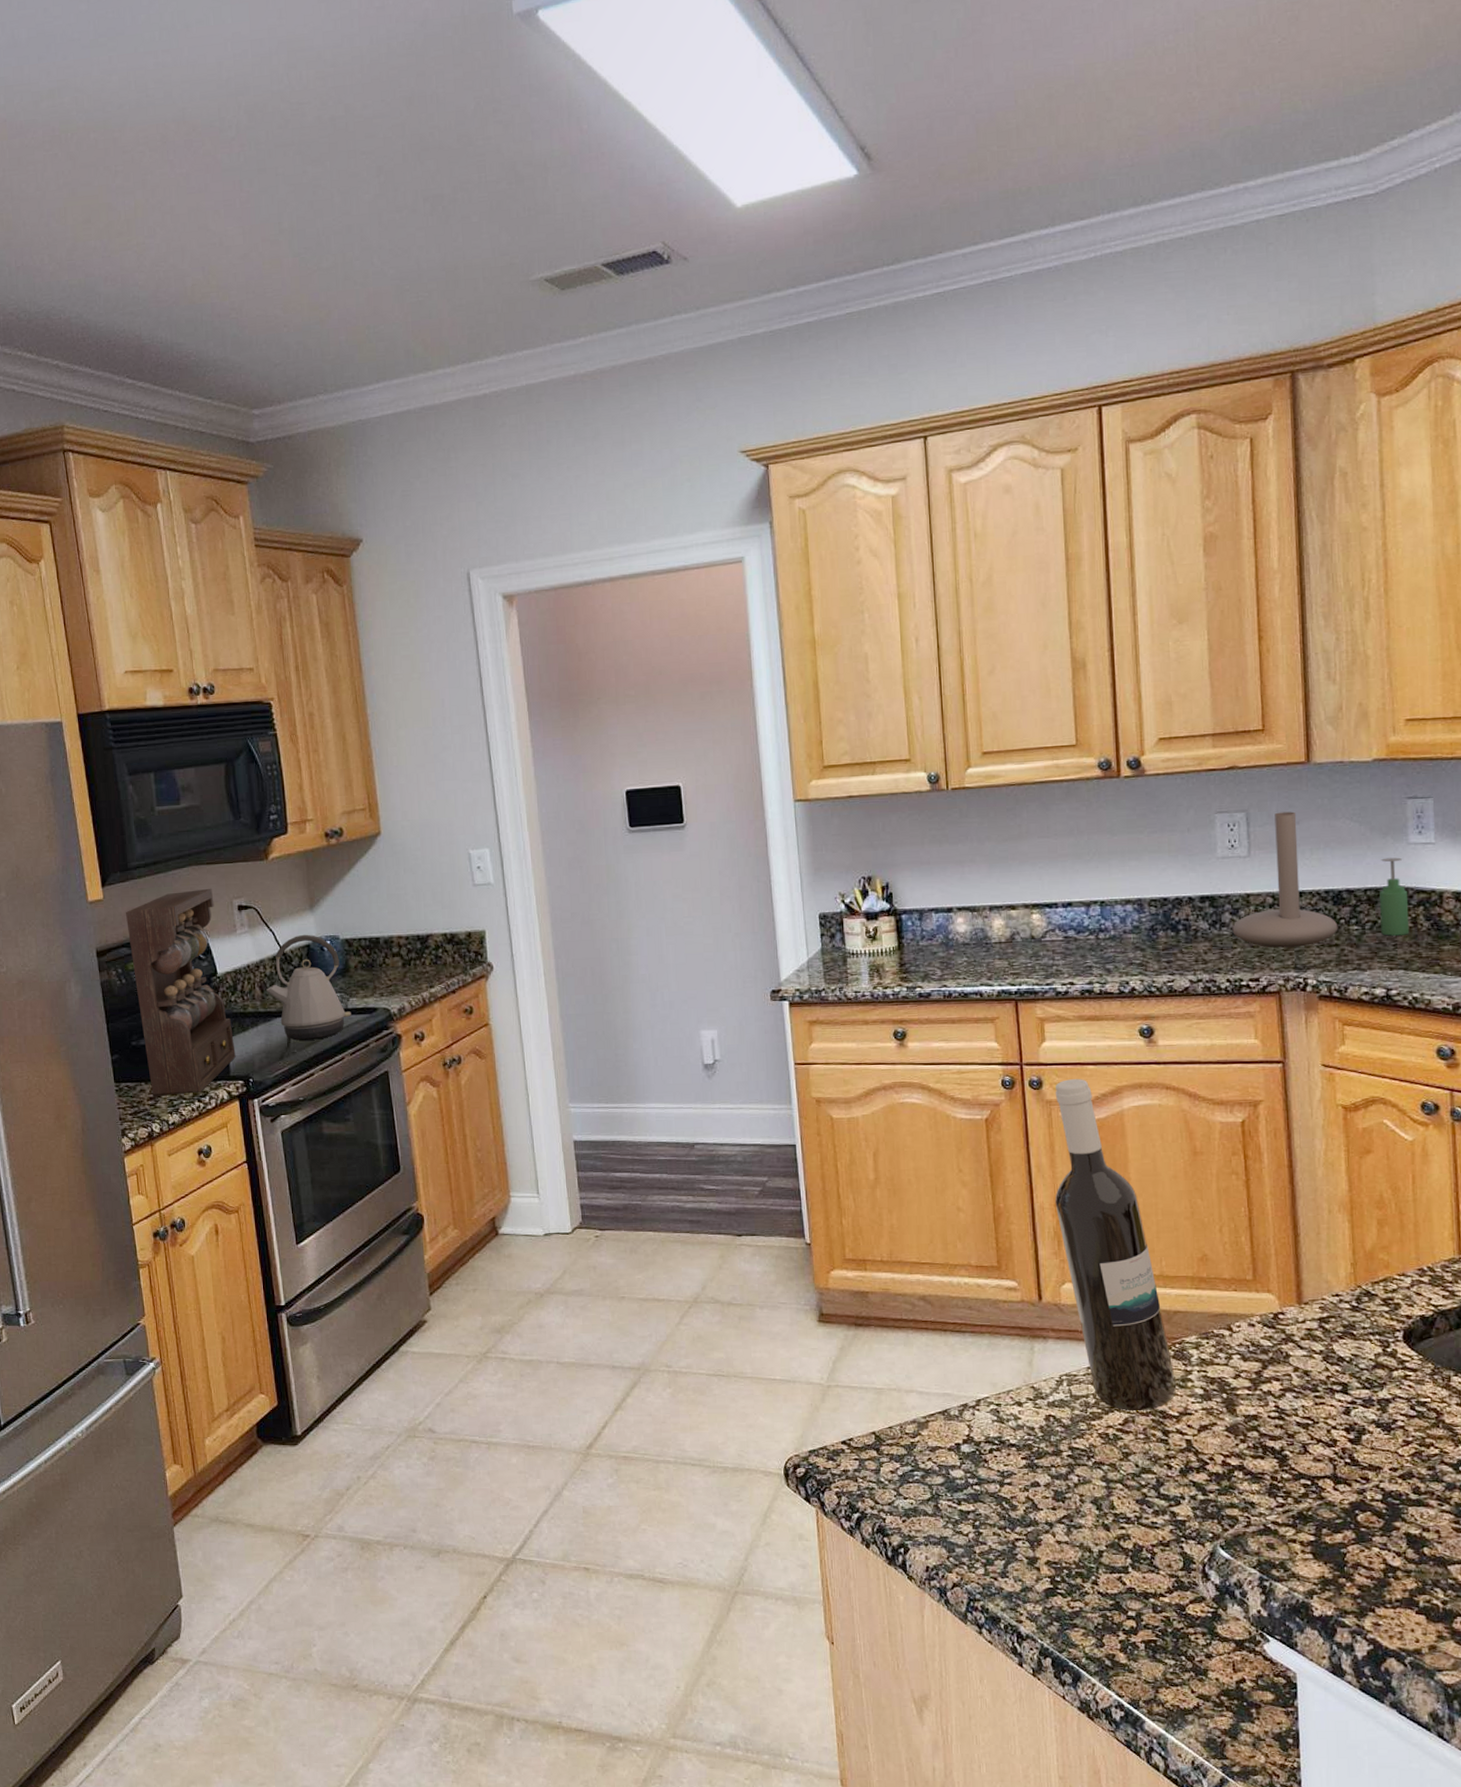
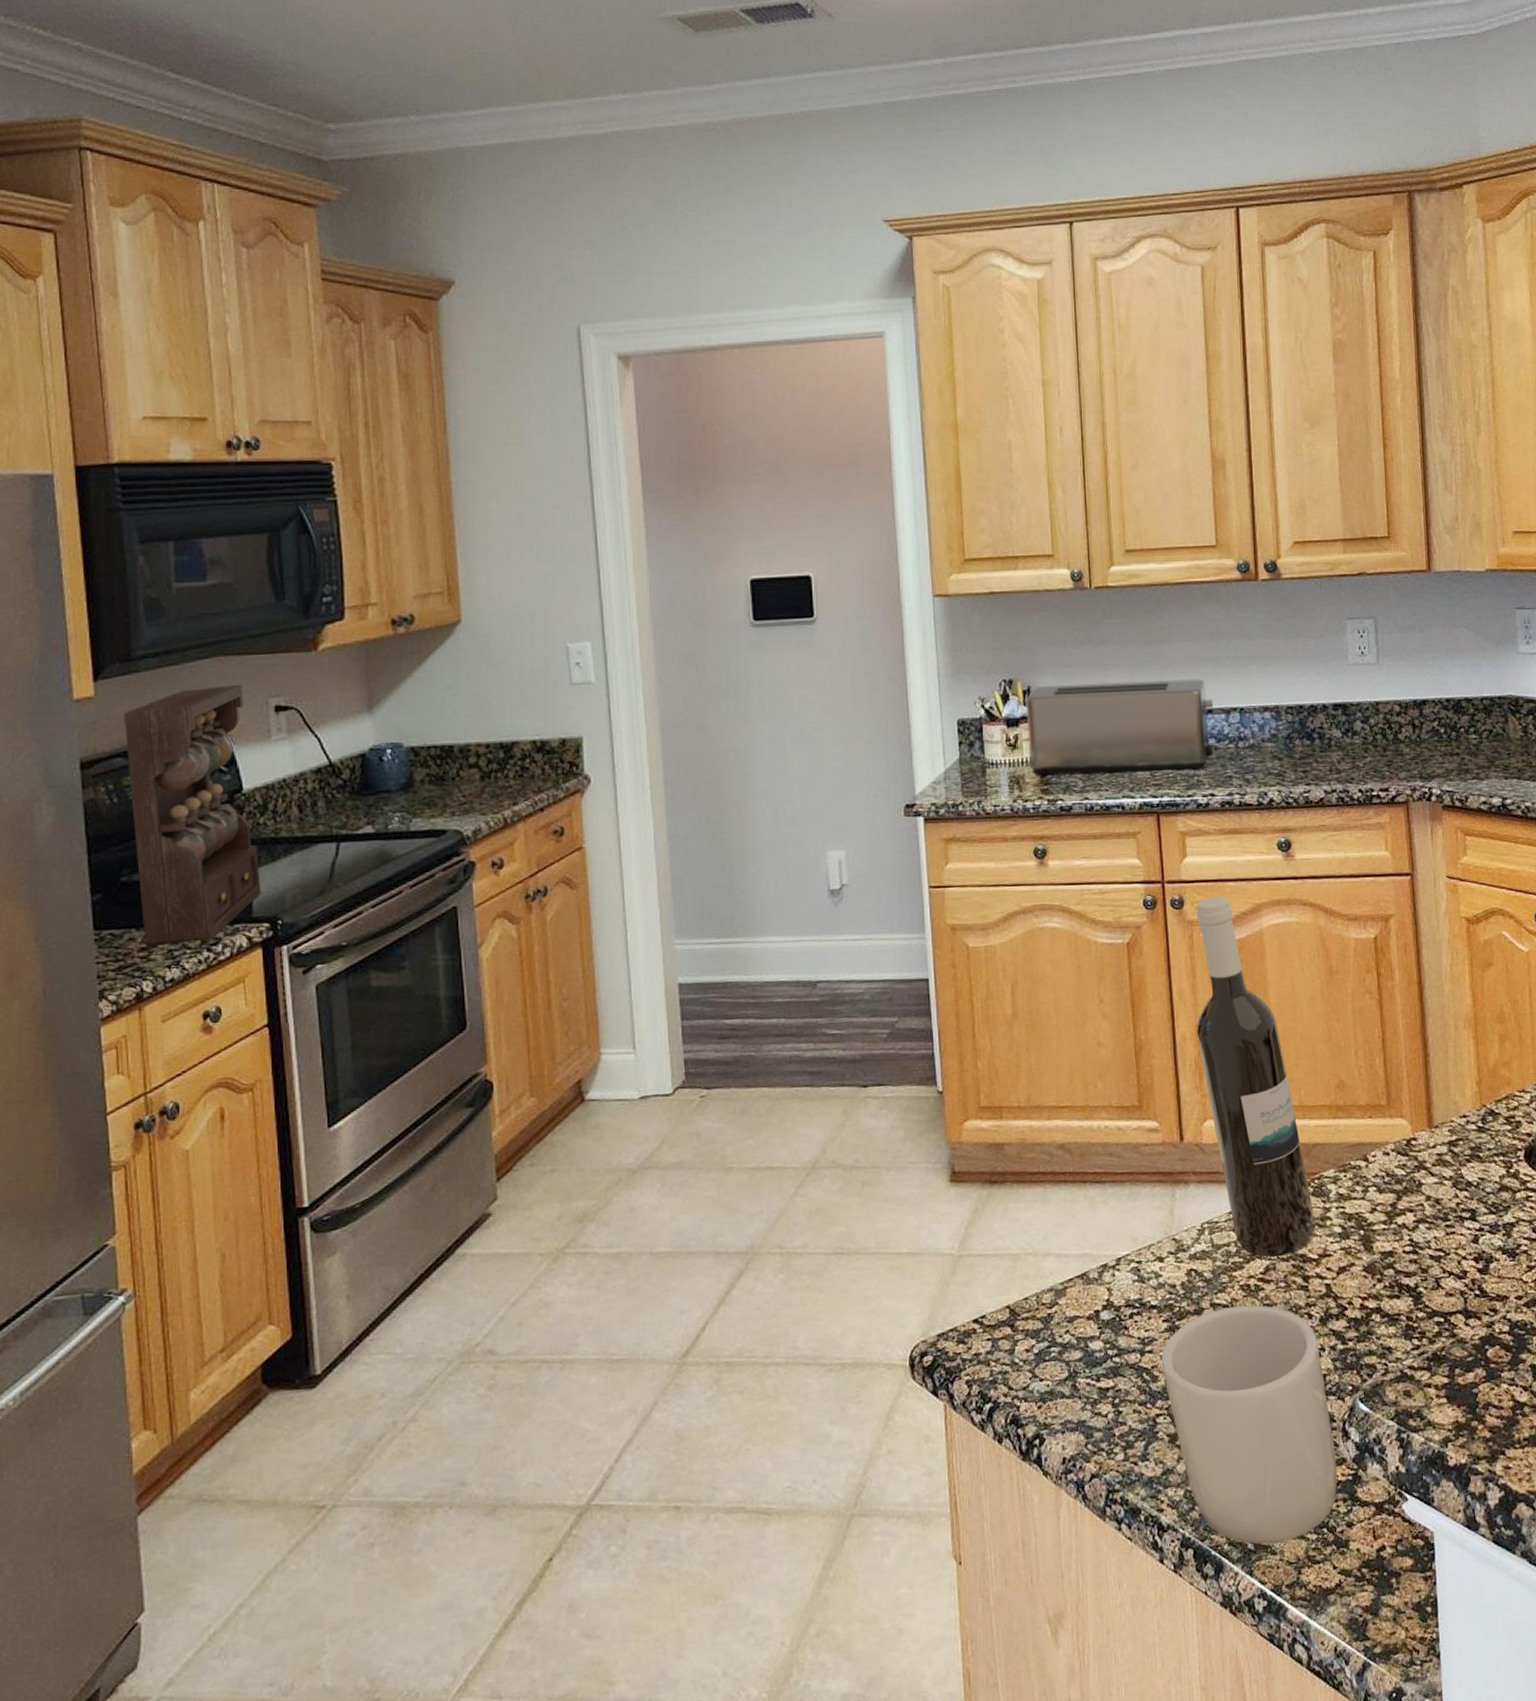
kettle: present [266,934,351,1041] -> none [306,741,414,872]
toaster: none [884,874,1074,964] -> present [1025,679,1214,775]
mug: none [1020,1452,1197,1664] -> present [1161,1304,1338,1545]
paper towel holder: present [1232,811,1338,948] -> none [1363,619,1459,757]
soap dispenser: present [1380,857,1410,936] -> none [1494,667,1521,745]

